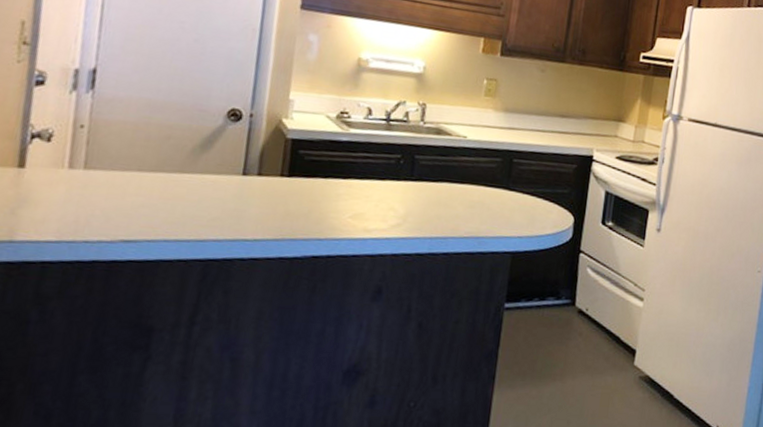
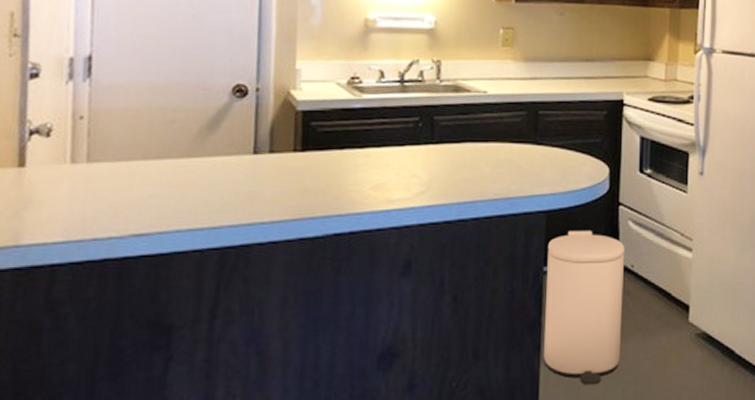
pedal bin: none [496,272,582,415] -> present [543,230,625,384]

